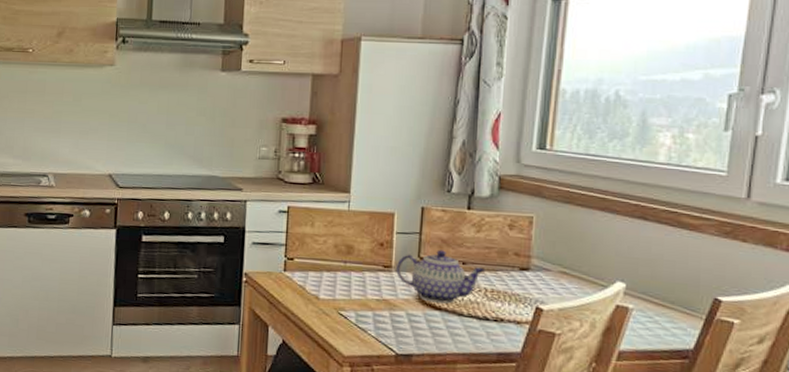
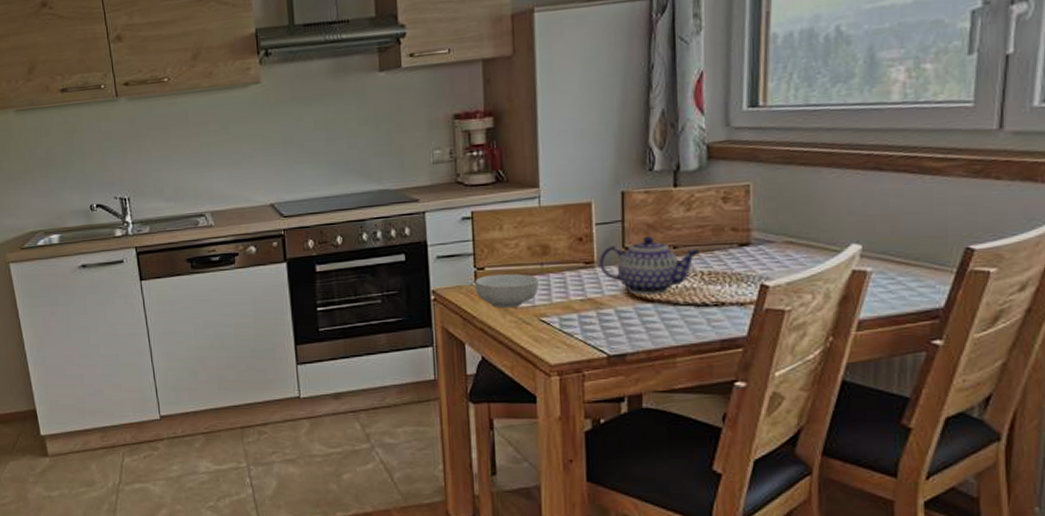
cereal bowl: none [283,266,341,299] -> present [475,274,538,308]

